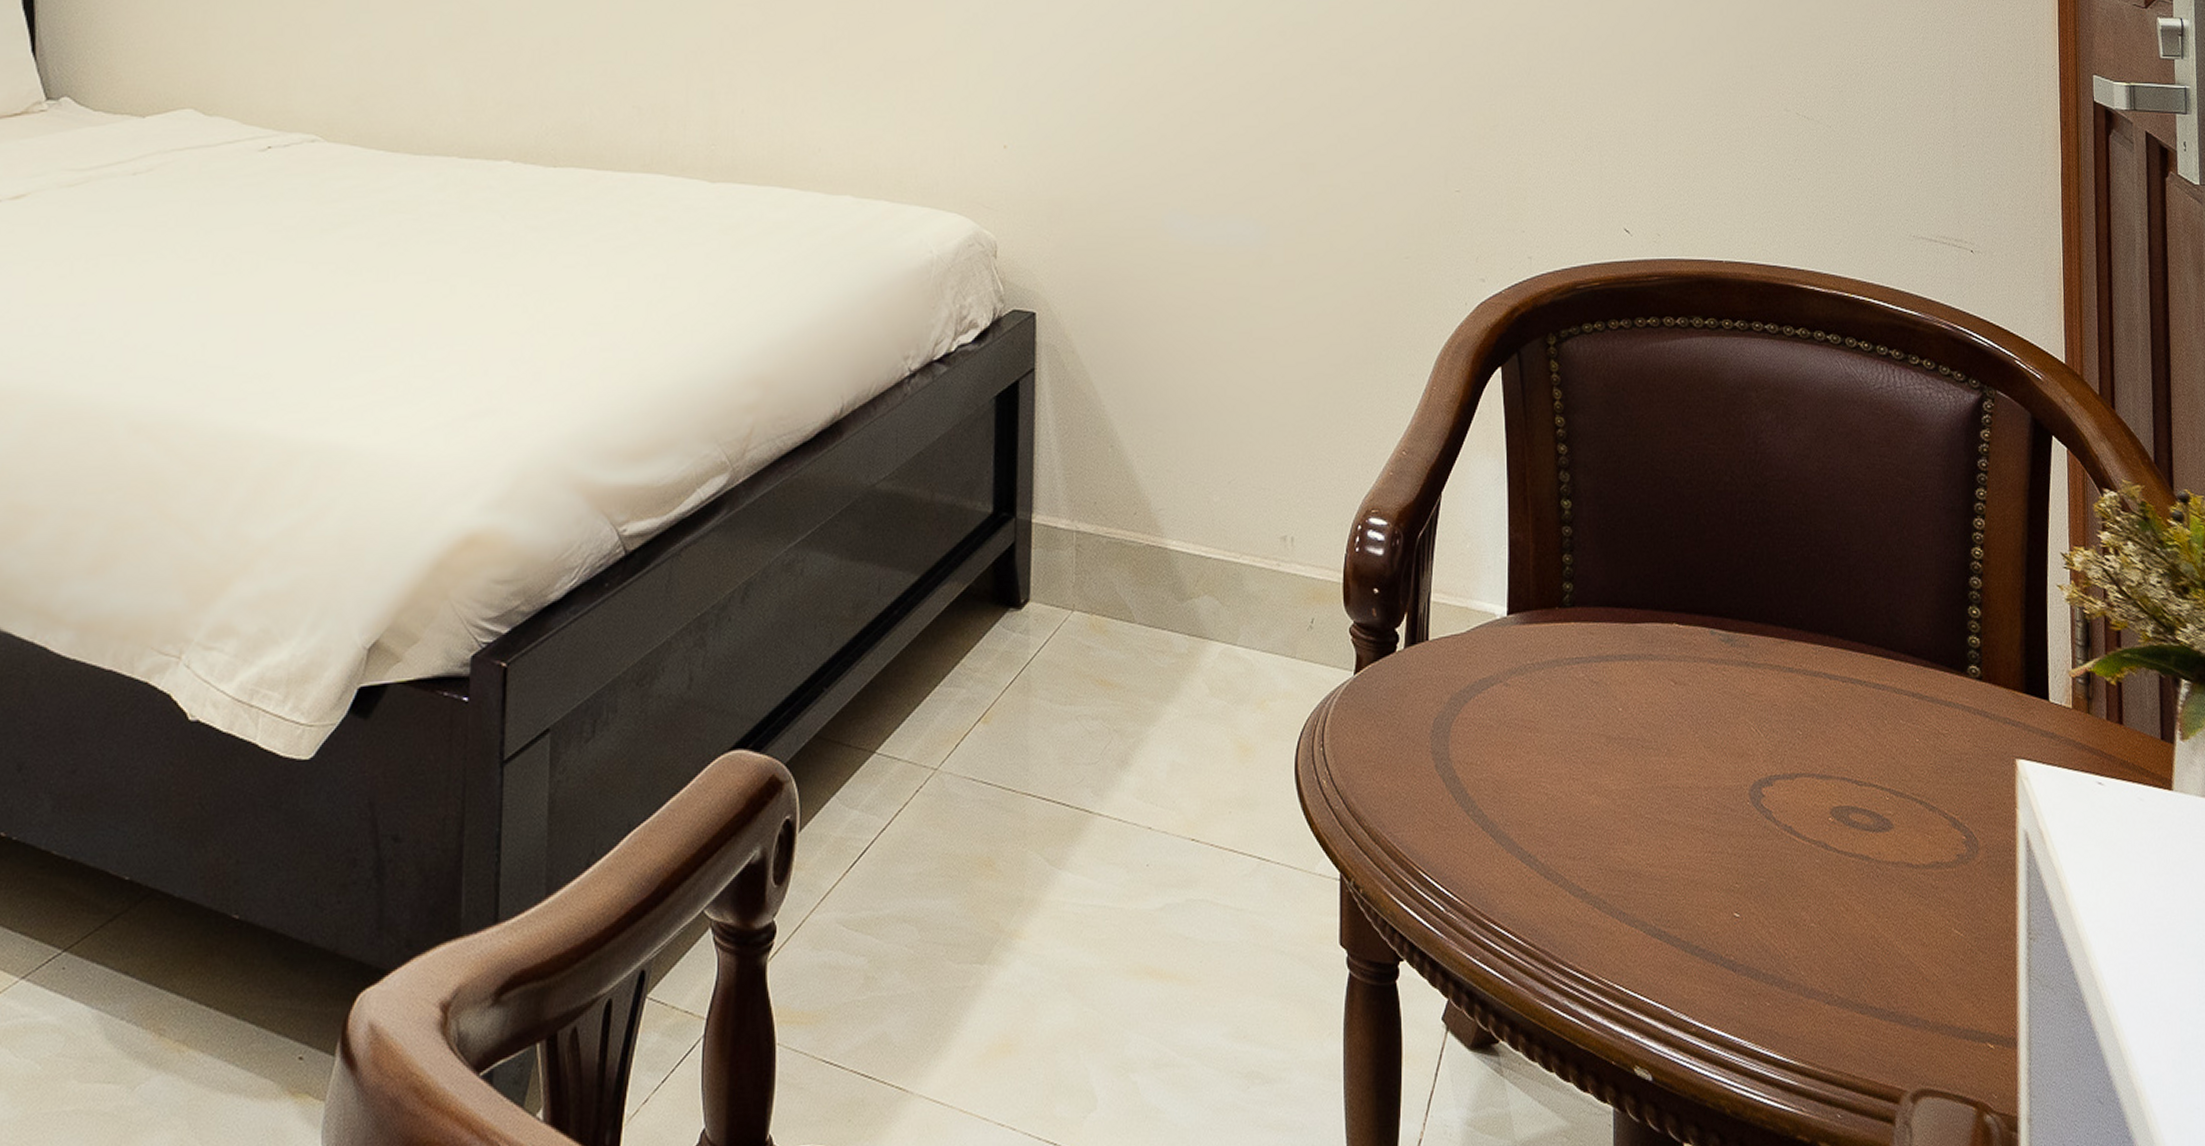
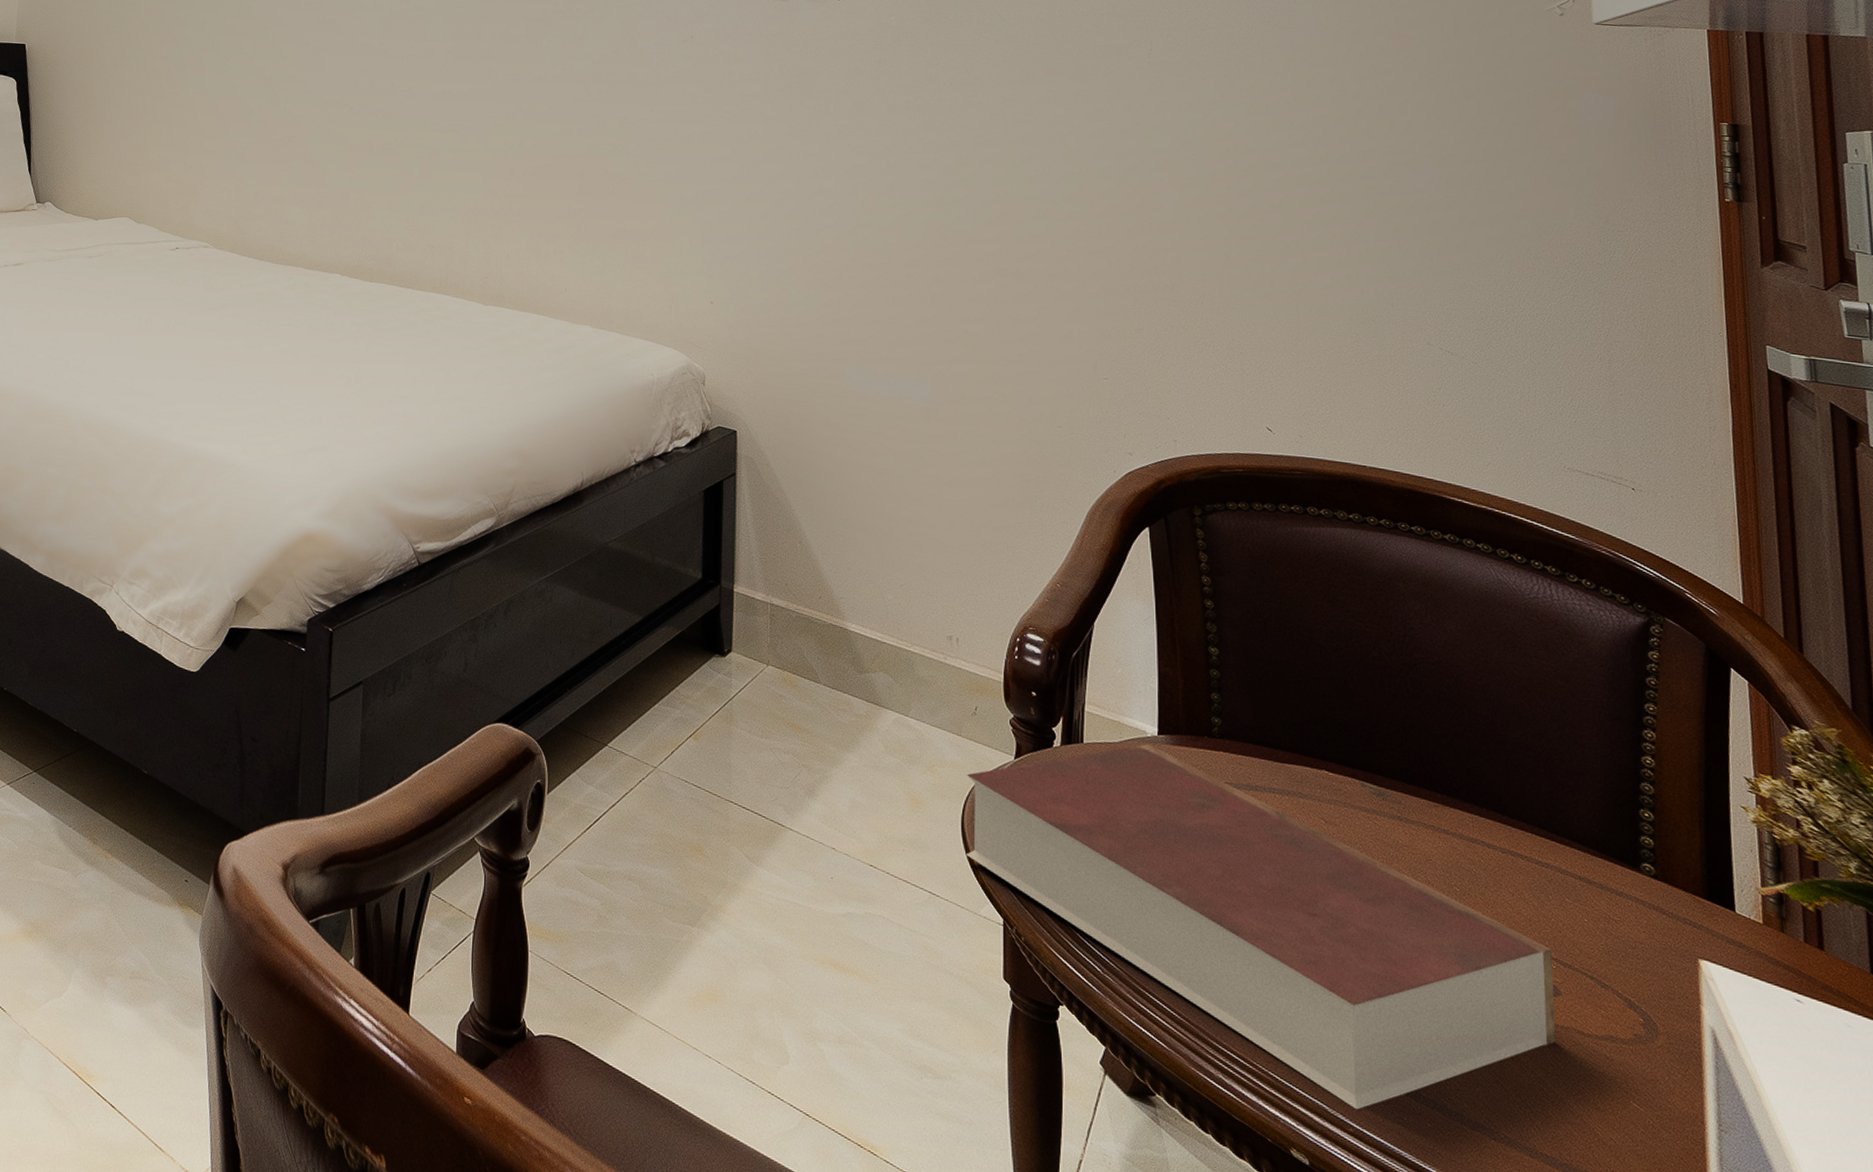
book: none [1300,628,1888,1006] -> present [966,744,1556,1110]

